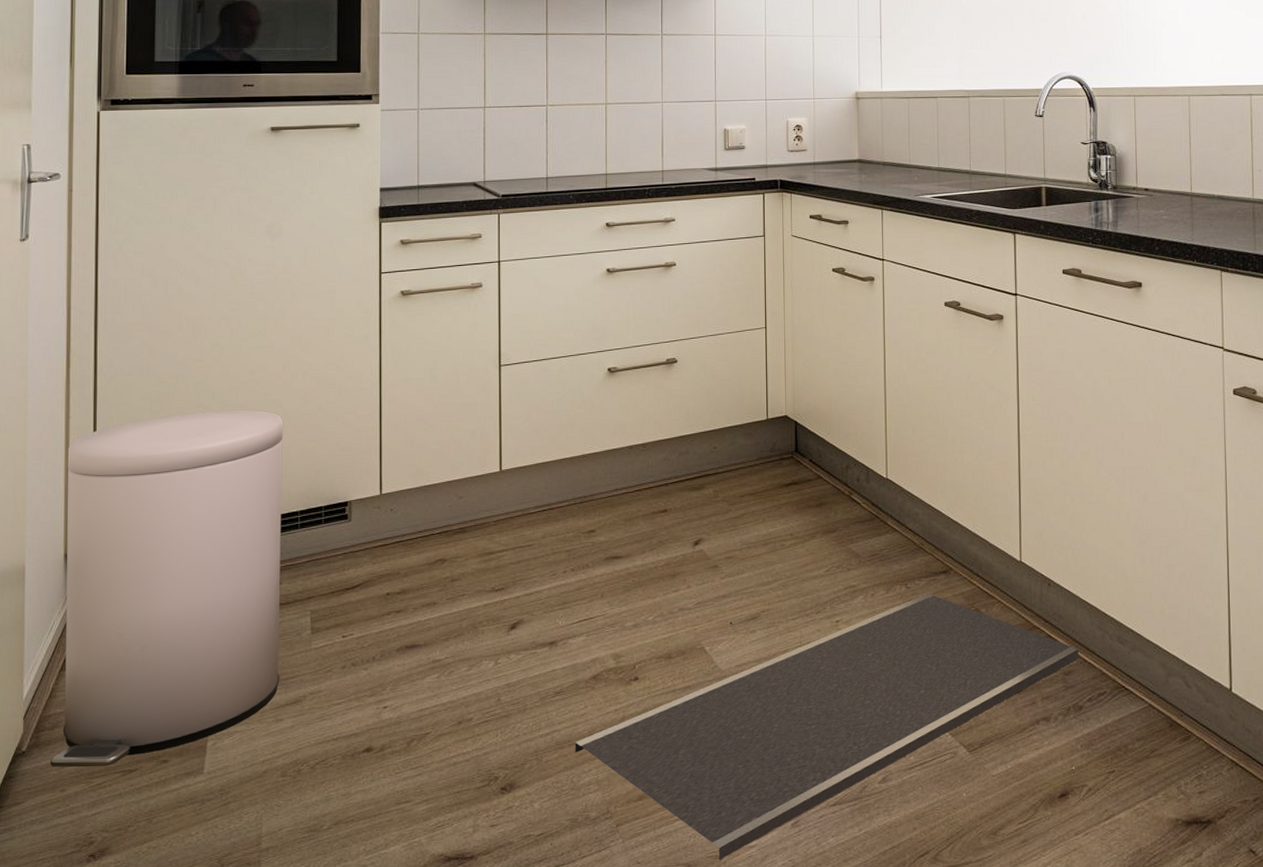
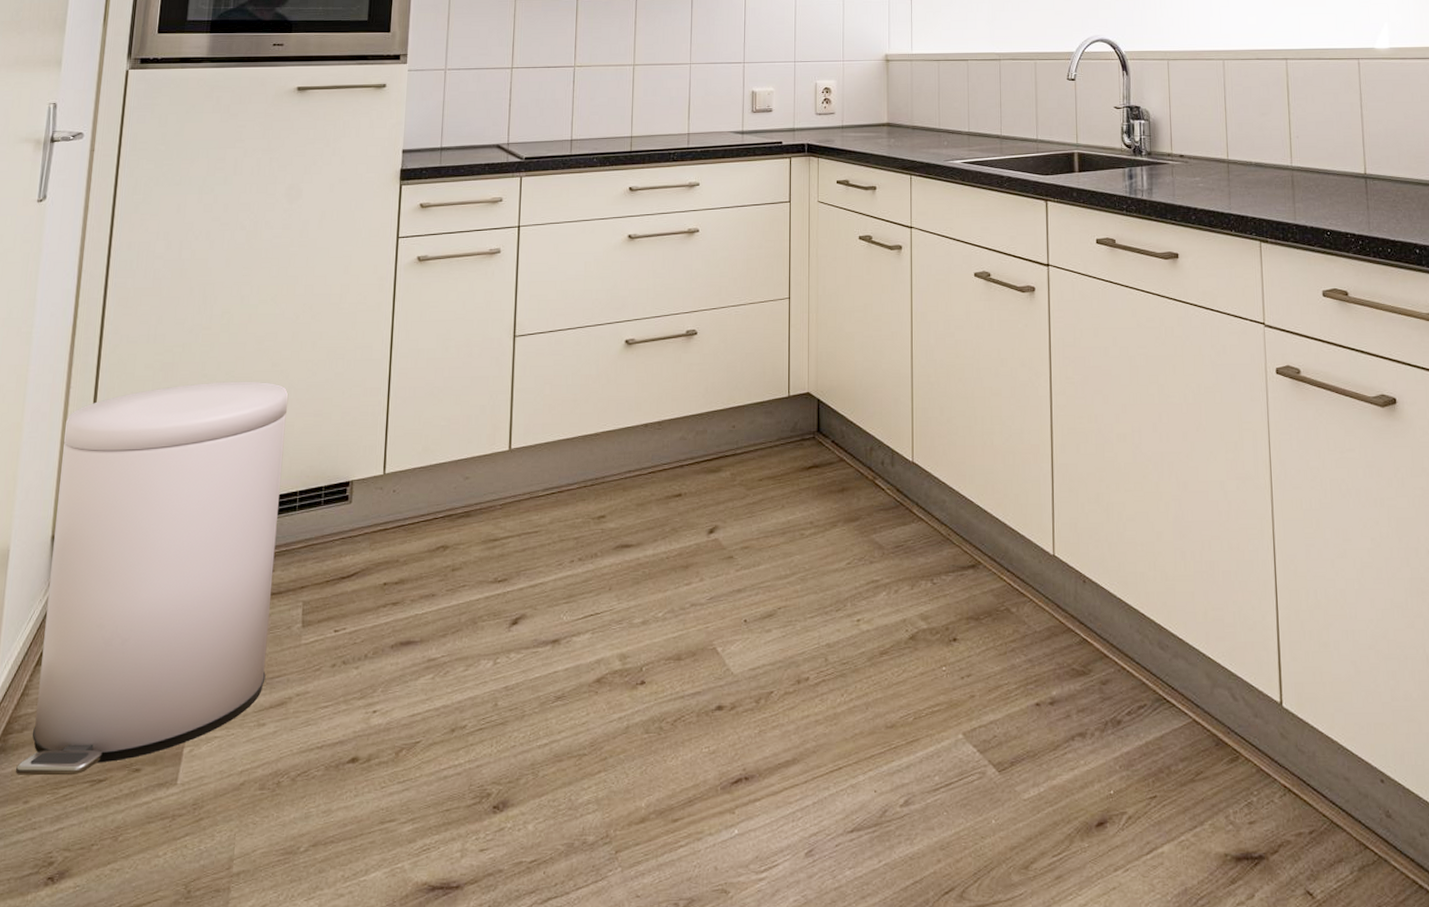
door mat: present [575,593,1079,860] -> none [574,590,1117,895]

